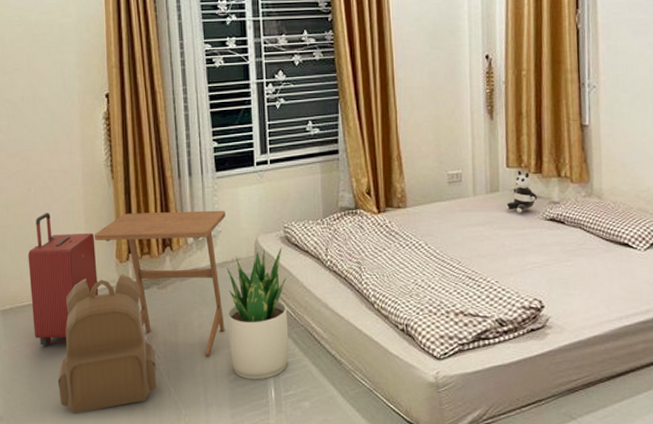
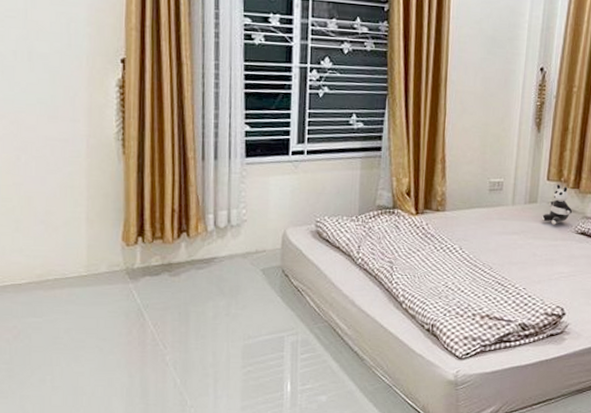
suitcase: present [28,213,99,346] -> none [13,185,99,330]
backpack: present [57,273,157,414] -> none [43,257,163,403]
side table: present [94,210,226,357] -> none [97,193,253,348]
planter: present [226,247,289,380] -> none [245,242,314,374]

